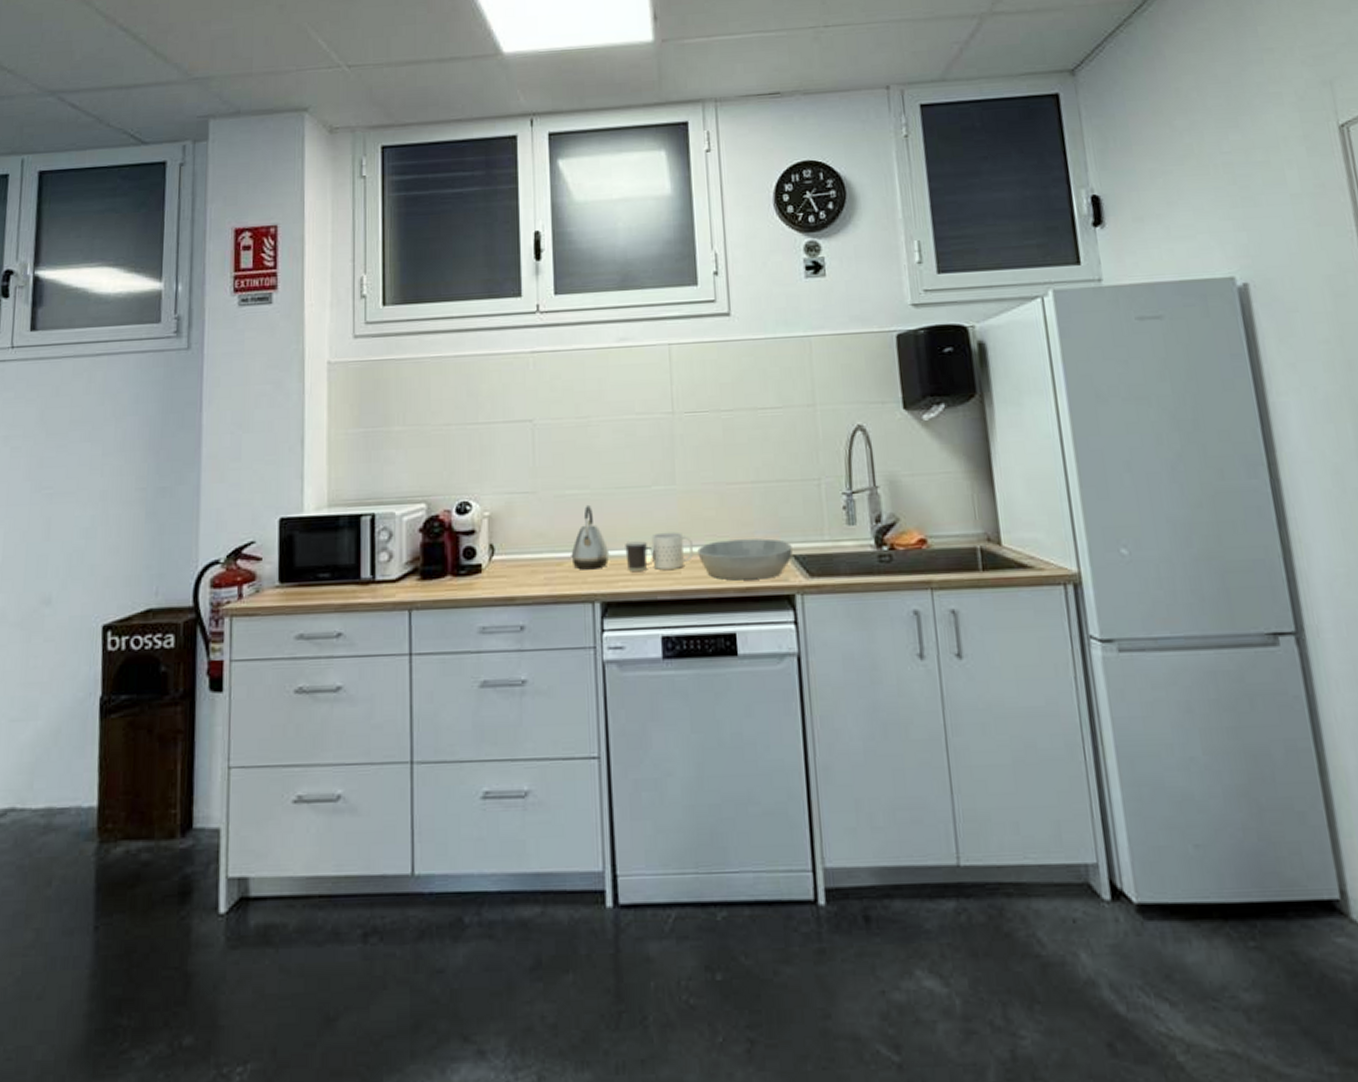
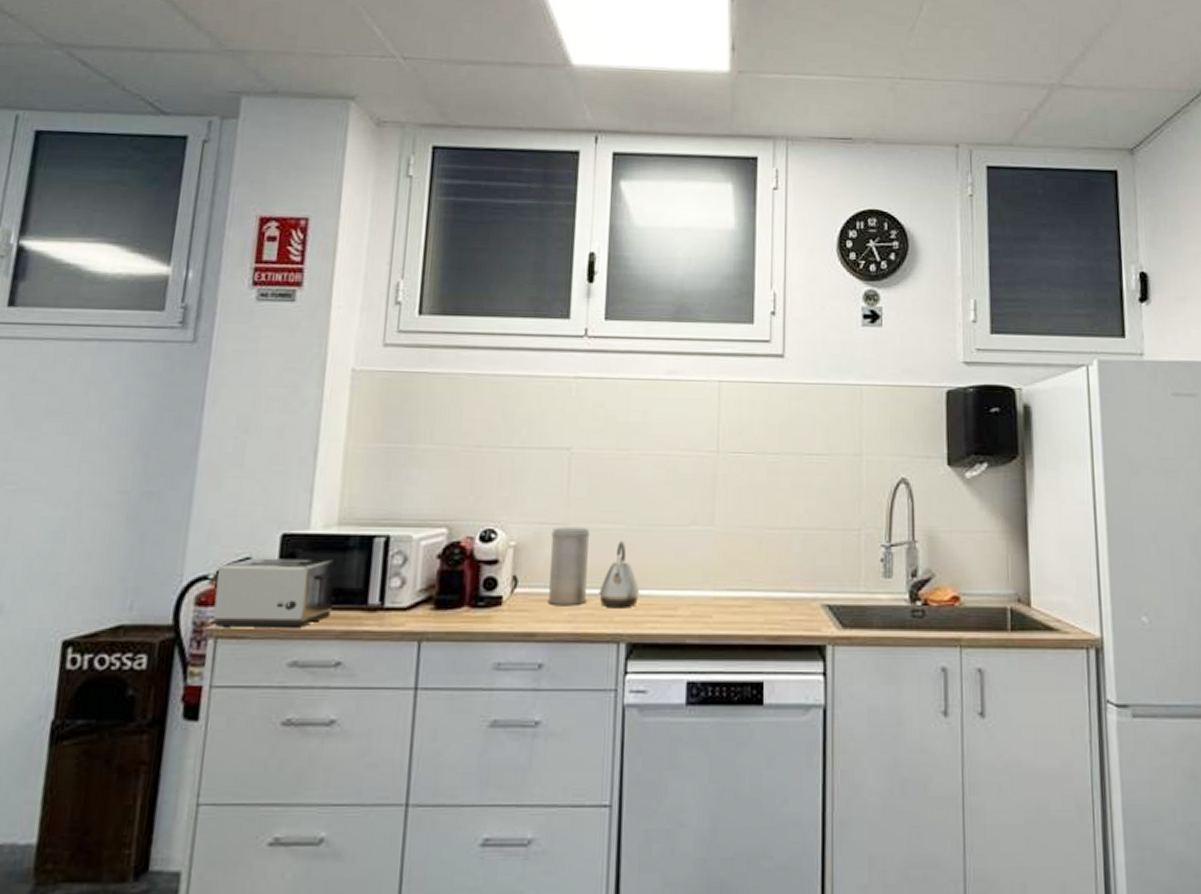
toaster: none [227,538,330,606] -> present [213,558,337,627]
canister: none [521,494,560,571] -> present [547,526,590,606]
mug: present [625,541,655,572] -> none [656,582,687,614]
mug: present [651,531,693,571] -> none [684,574,726,614]
bowl: present [697,538,793,581] -> none [731,586,827,628]

